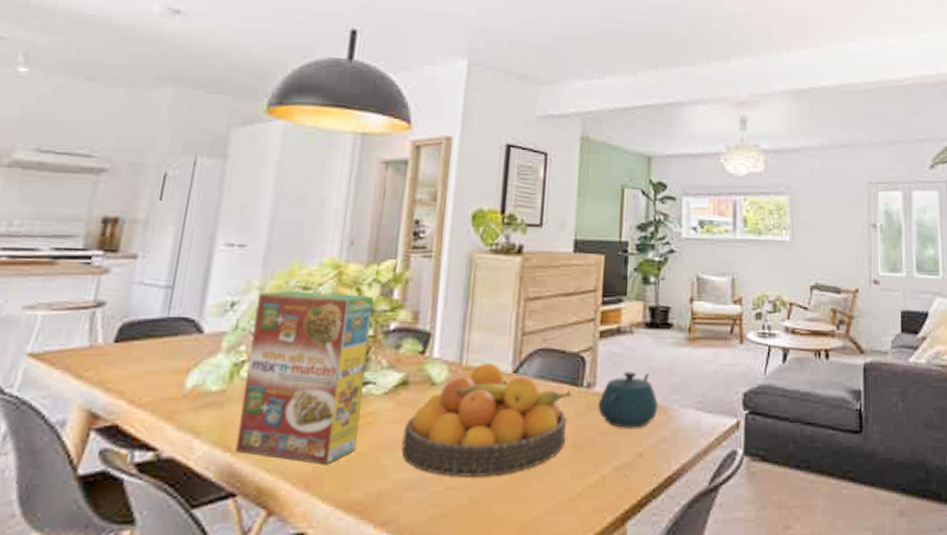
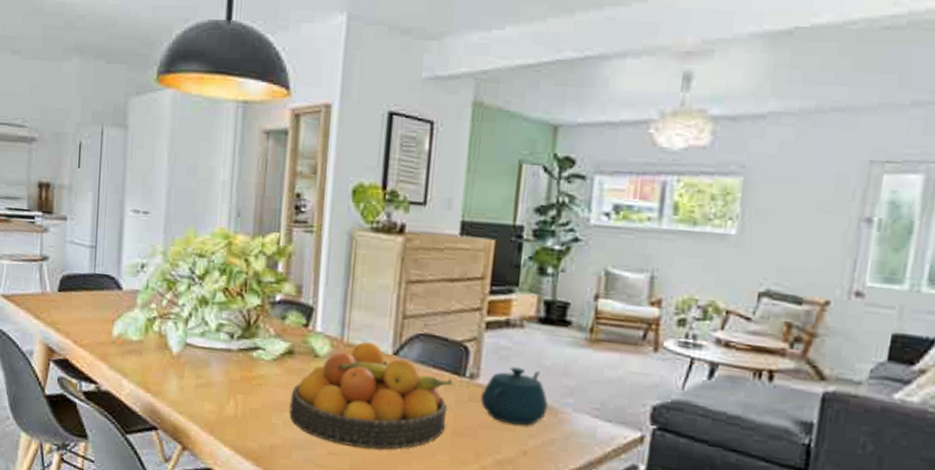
cereal box: present [236,290,374,464] -> none [155,256,261,415]

